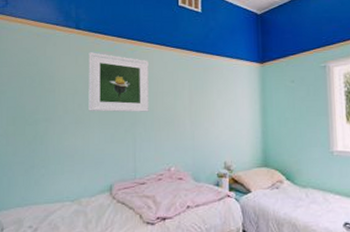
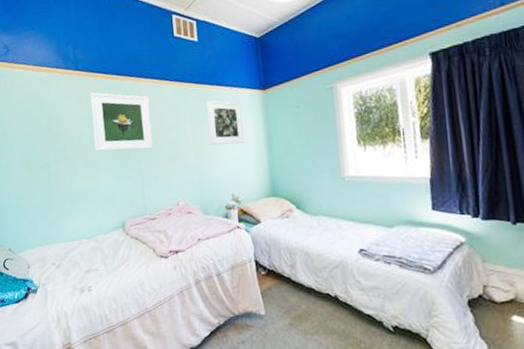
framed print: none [204,69,241,113] -> present [205,100,245,145]

